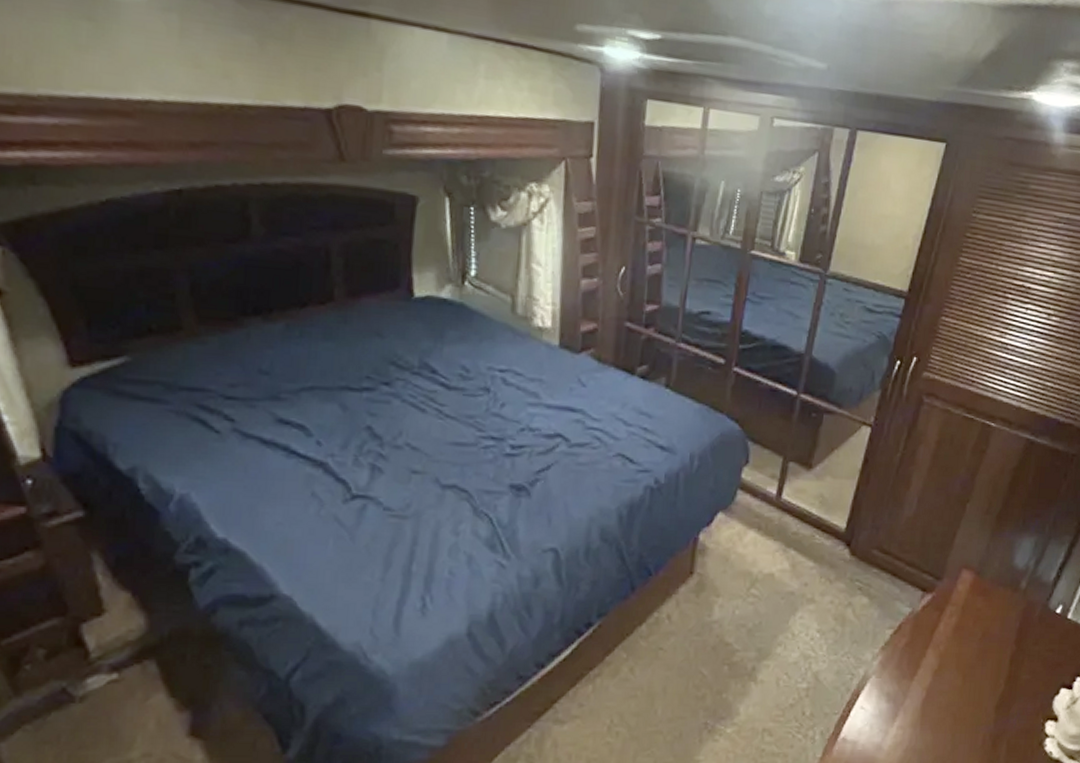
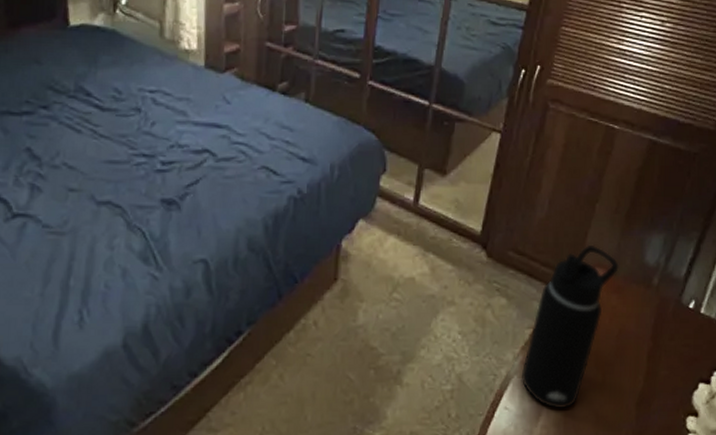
water bottle: none [879,545,987,710] -> present [521,244,619,409]

